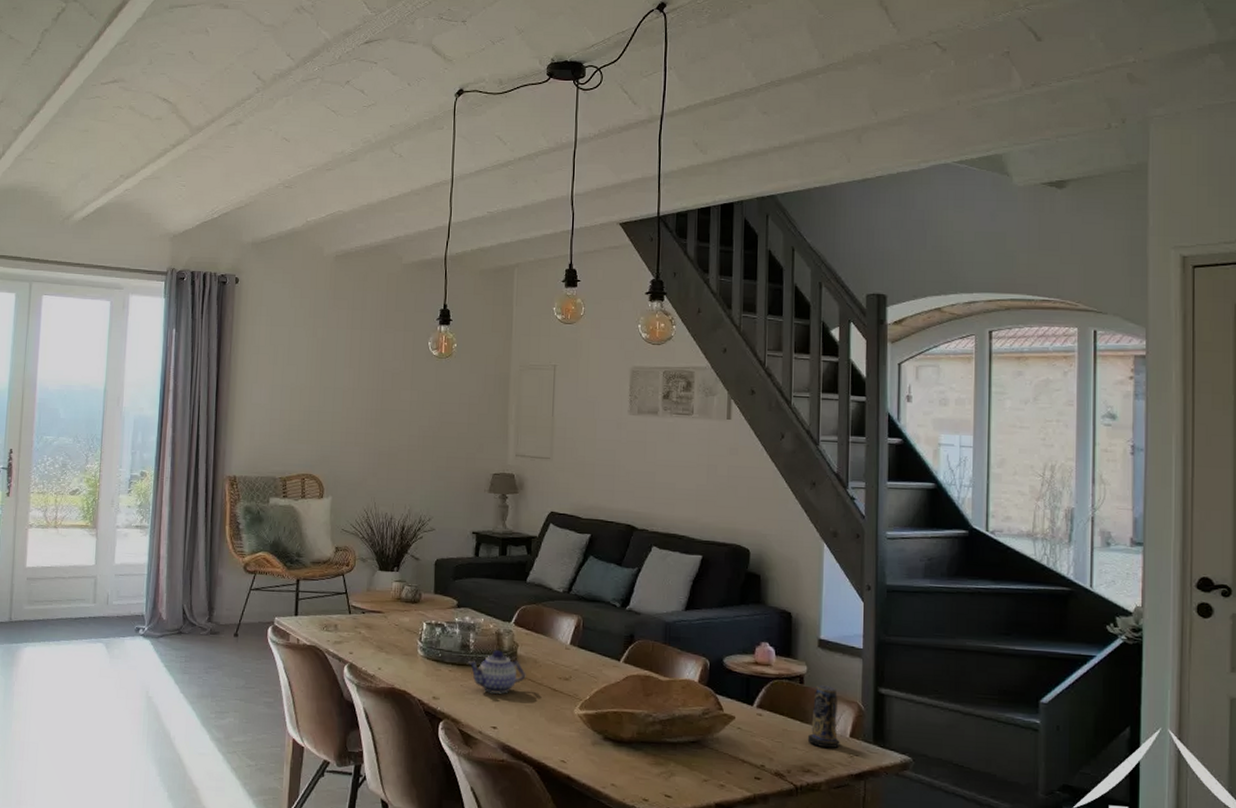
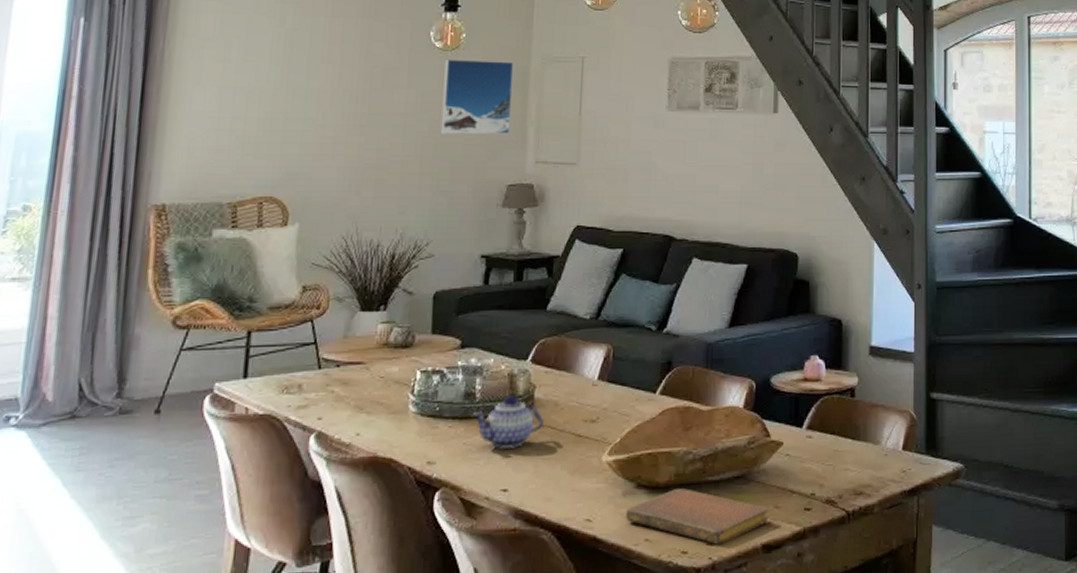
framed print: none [438,365,497,431] -> present [440,58,514,135]
notebook: none [595,745,720,798] -> present [626,488,768,545]
candle: present [807,685,840,749] -> none [859,396,893,466]

